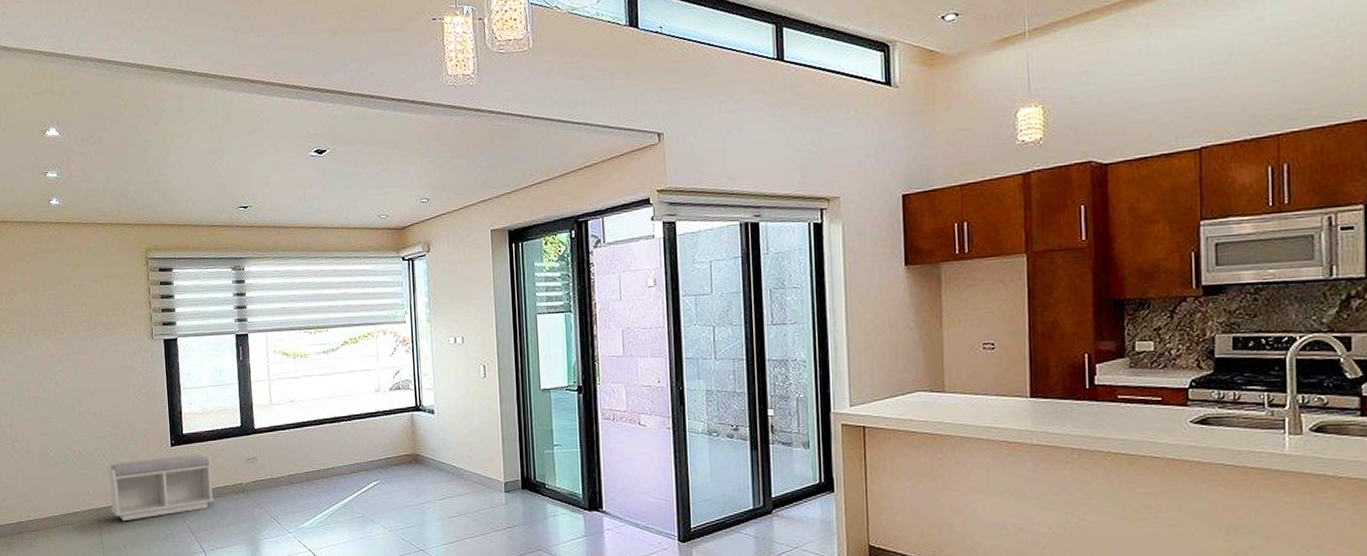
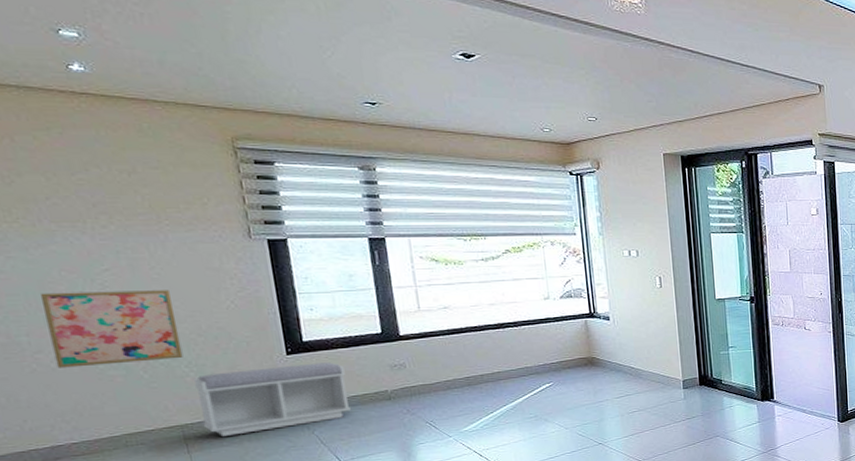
wall art: none [21,387,102,455] -> present [41,290,183,368]

